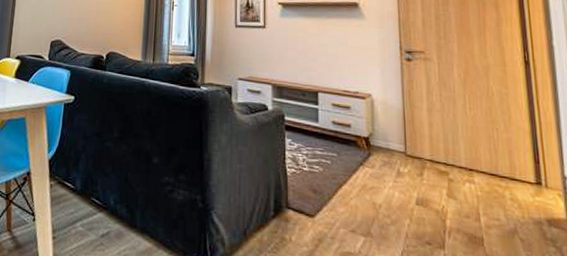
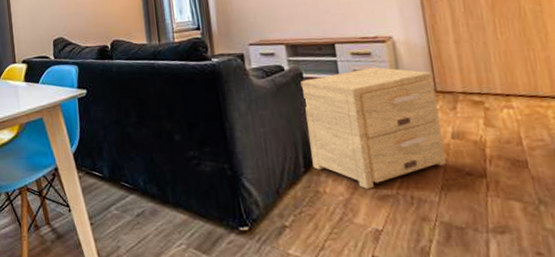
side table: none [282,121,409,244] -> present [300,67,446,189]

